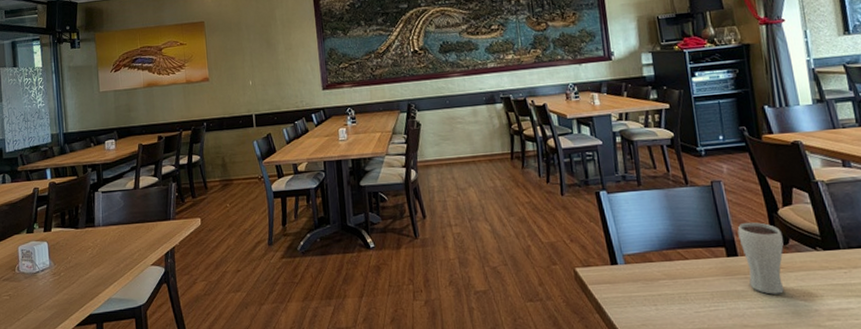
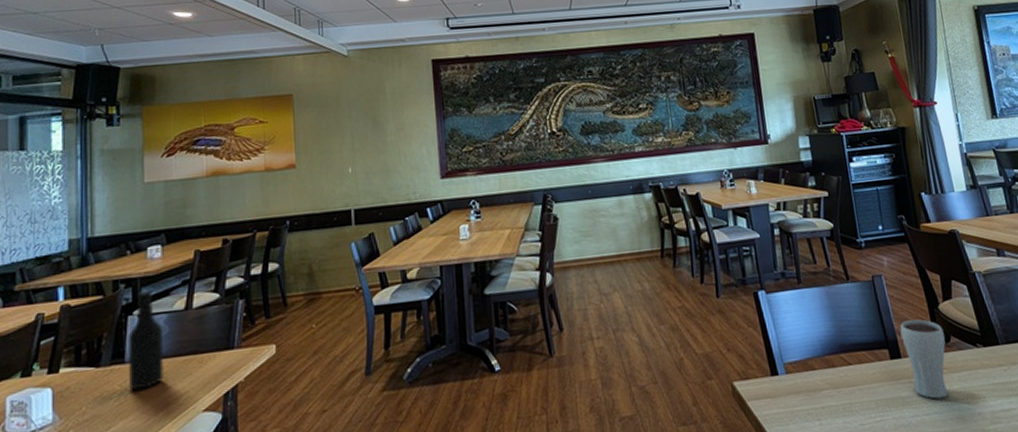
bottle: none [96,173,122,247] -> present [128,289,164,391]

